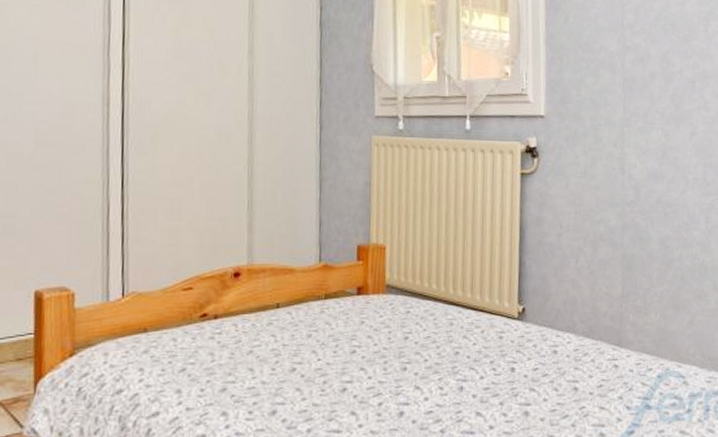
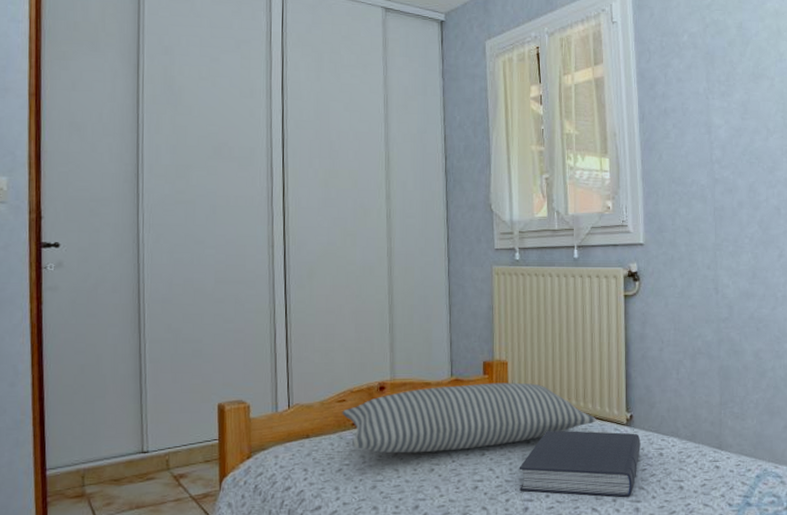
pillow: none [188,270,484,350] -> present [342,382,596,453]
book: none [394,324,533,400] -> present [519,430,641,497]

